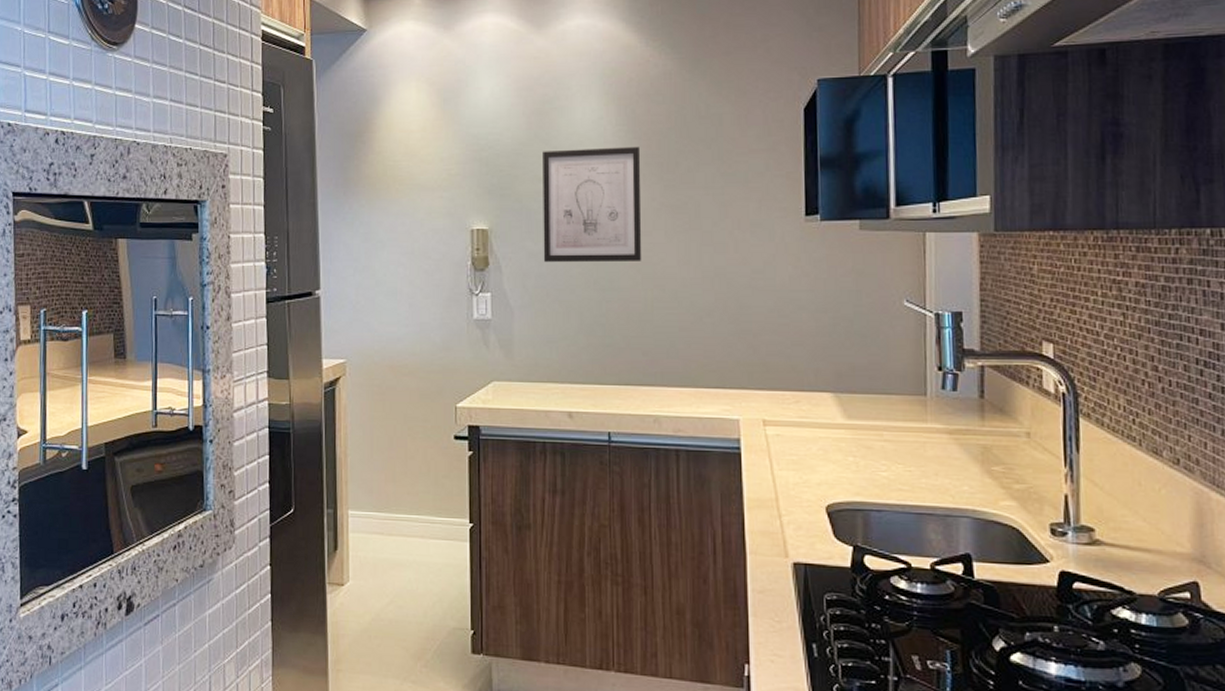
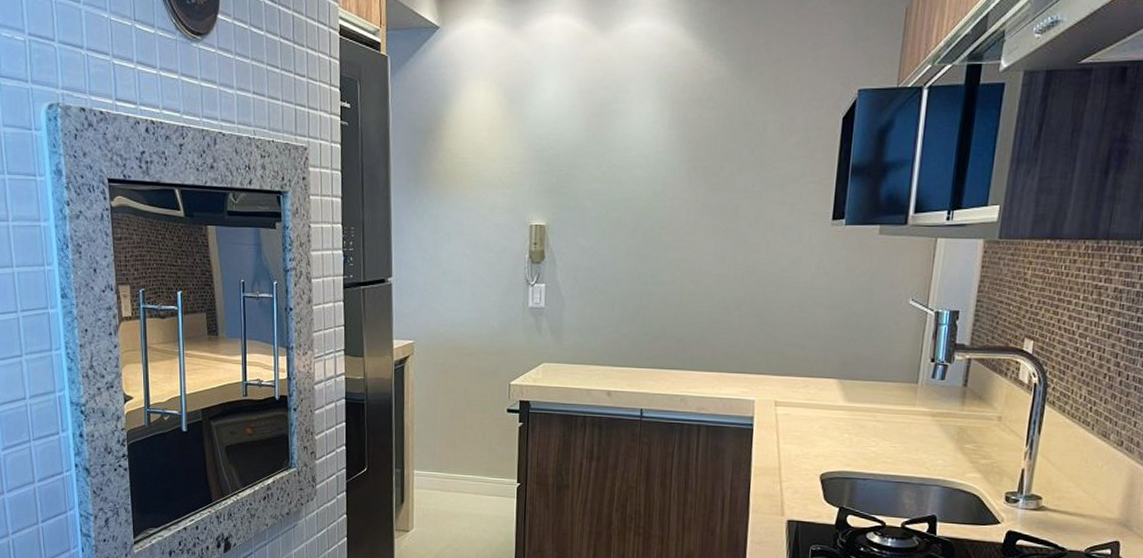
wall art: present [543,146,642,263] -> none [594,150,689,259]

